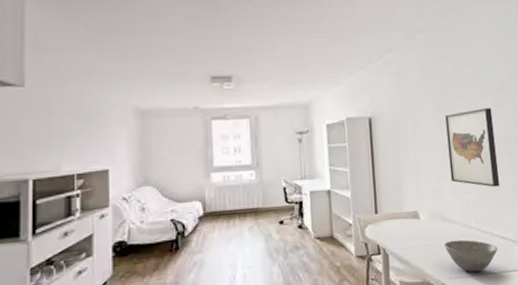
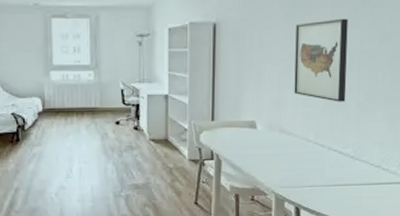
bowl: present [444,239,498,273] -> none [279,151,333,184]

